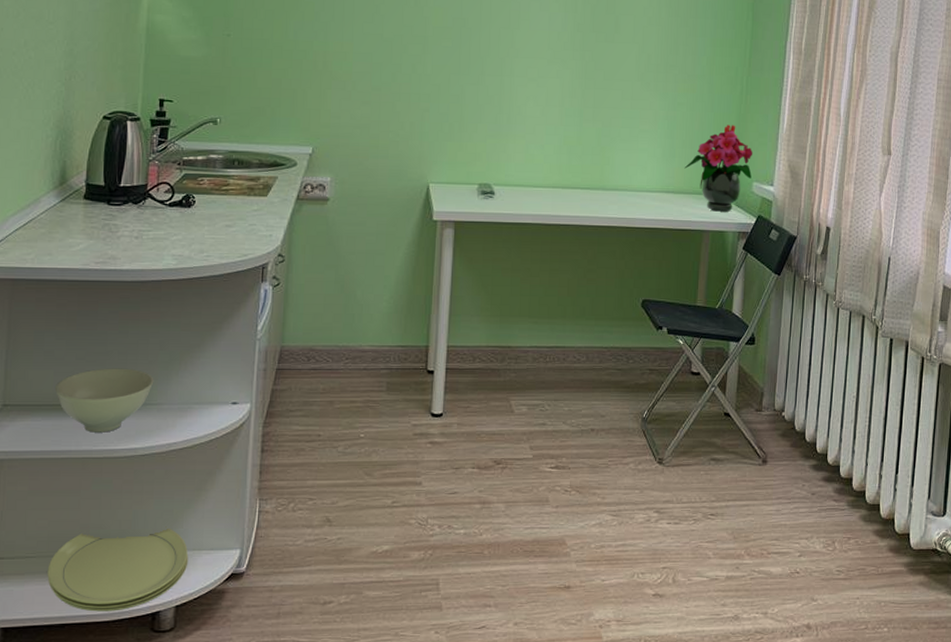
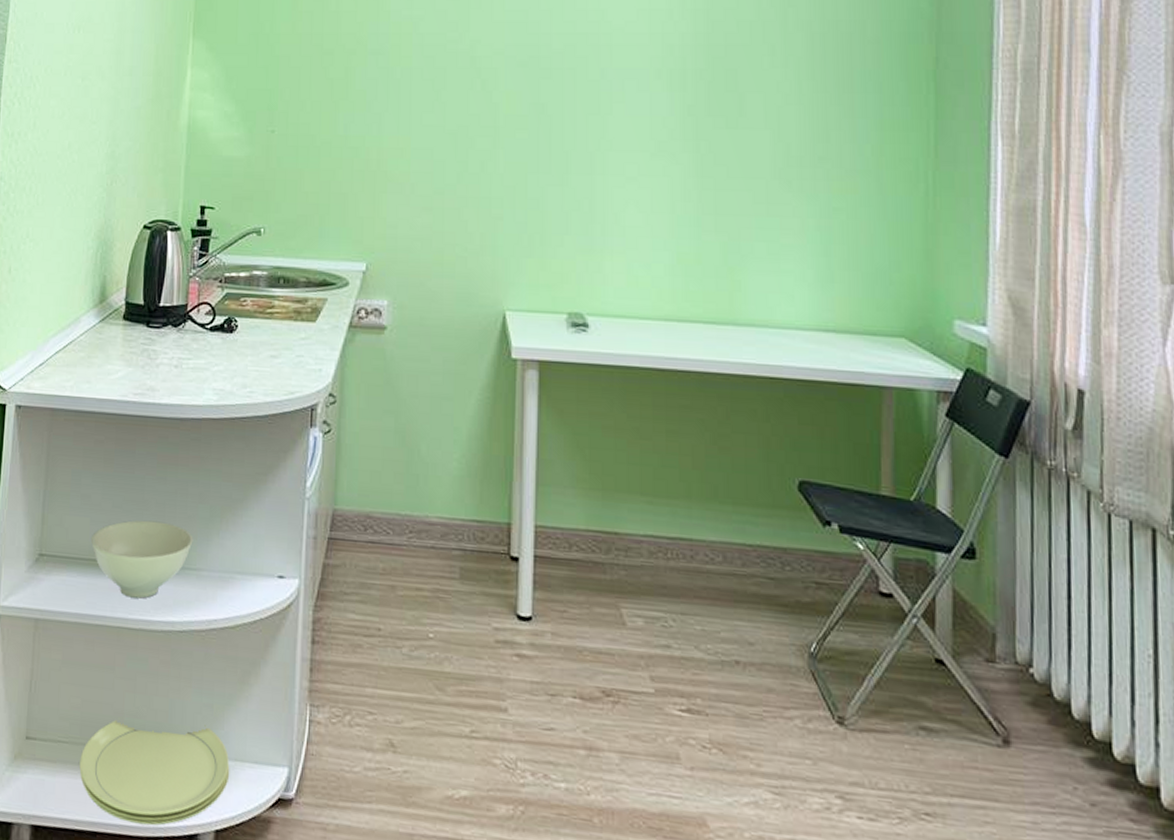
potted flower: present [684,125,753,212] -> none [848,238,952,362]

